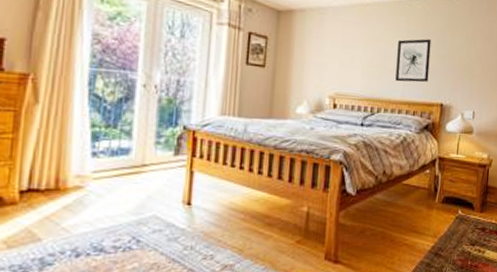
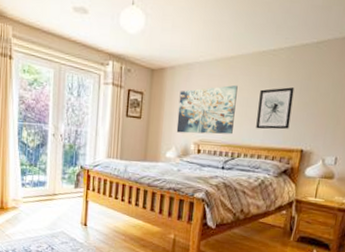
wall art: none [308,33,375,87] -> present [176,85,238,135]

